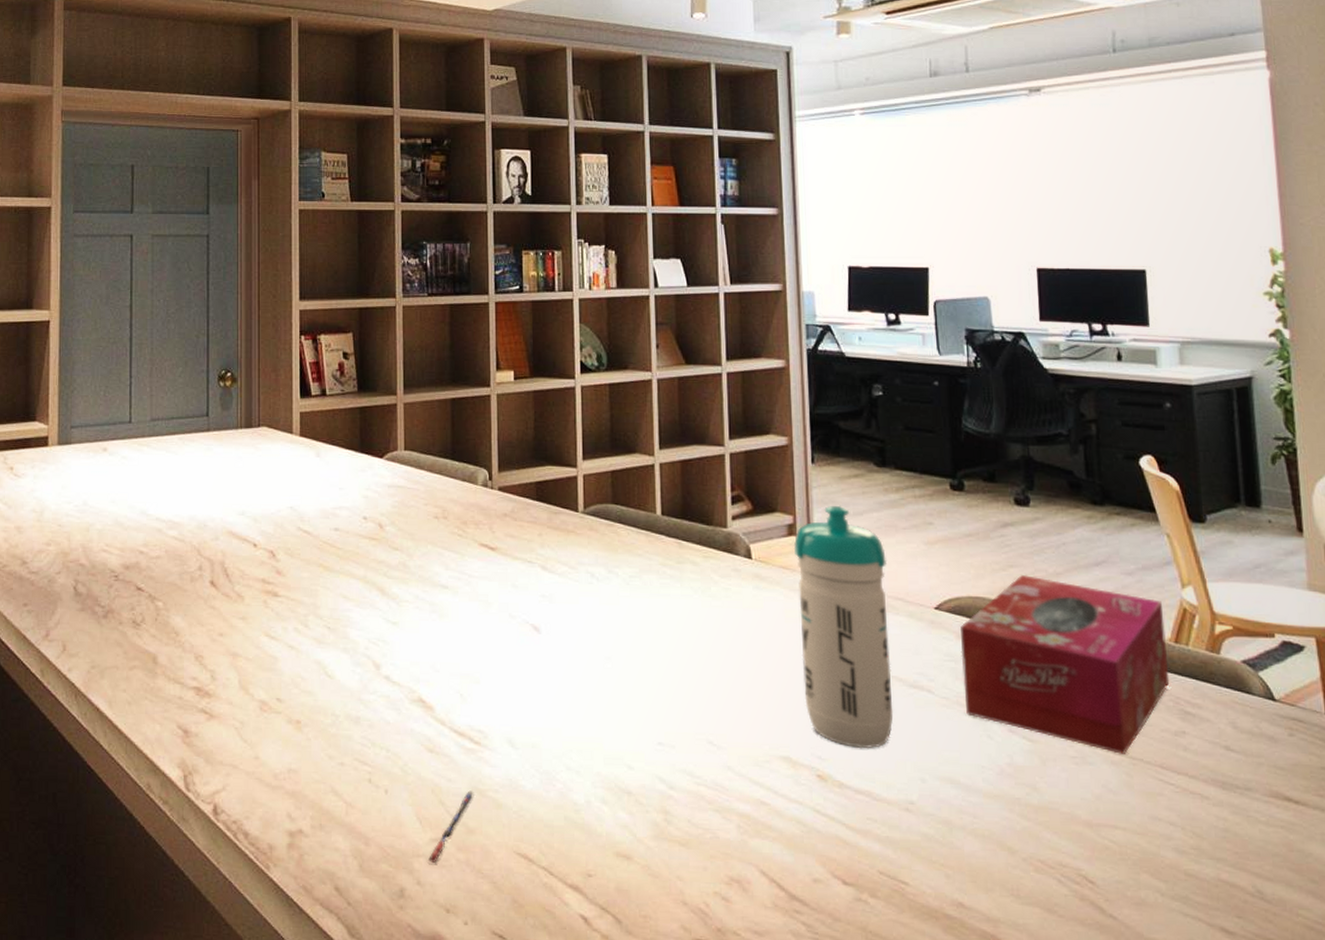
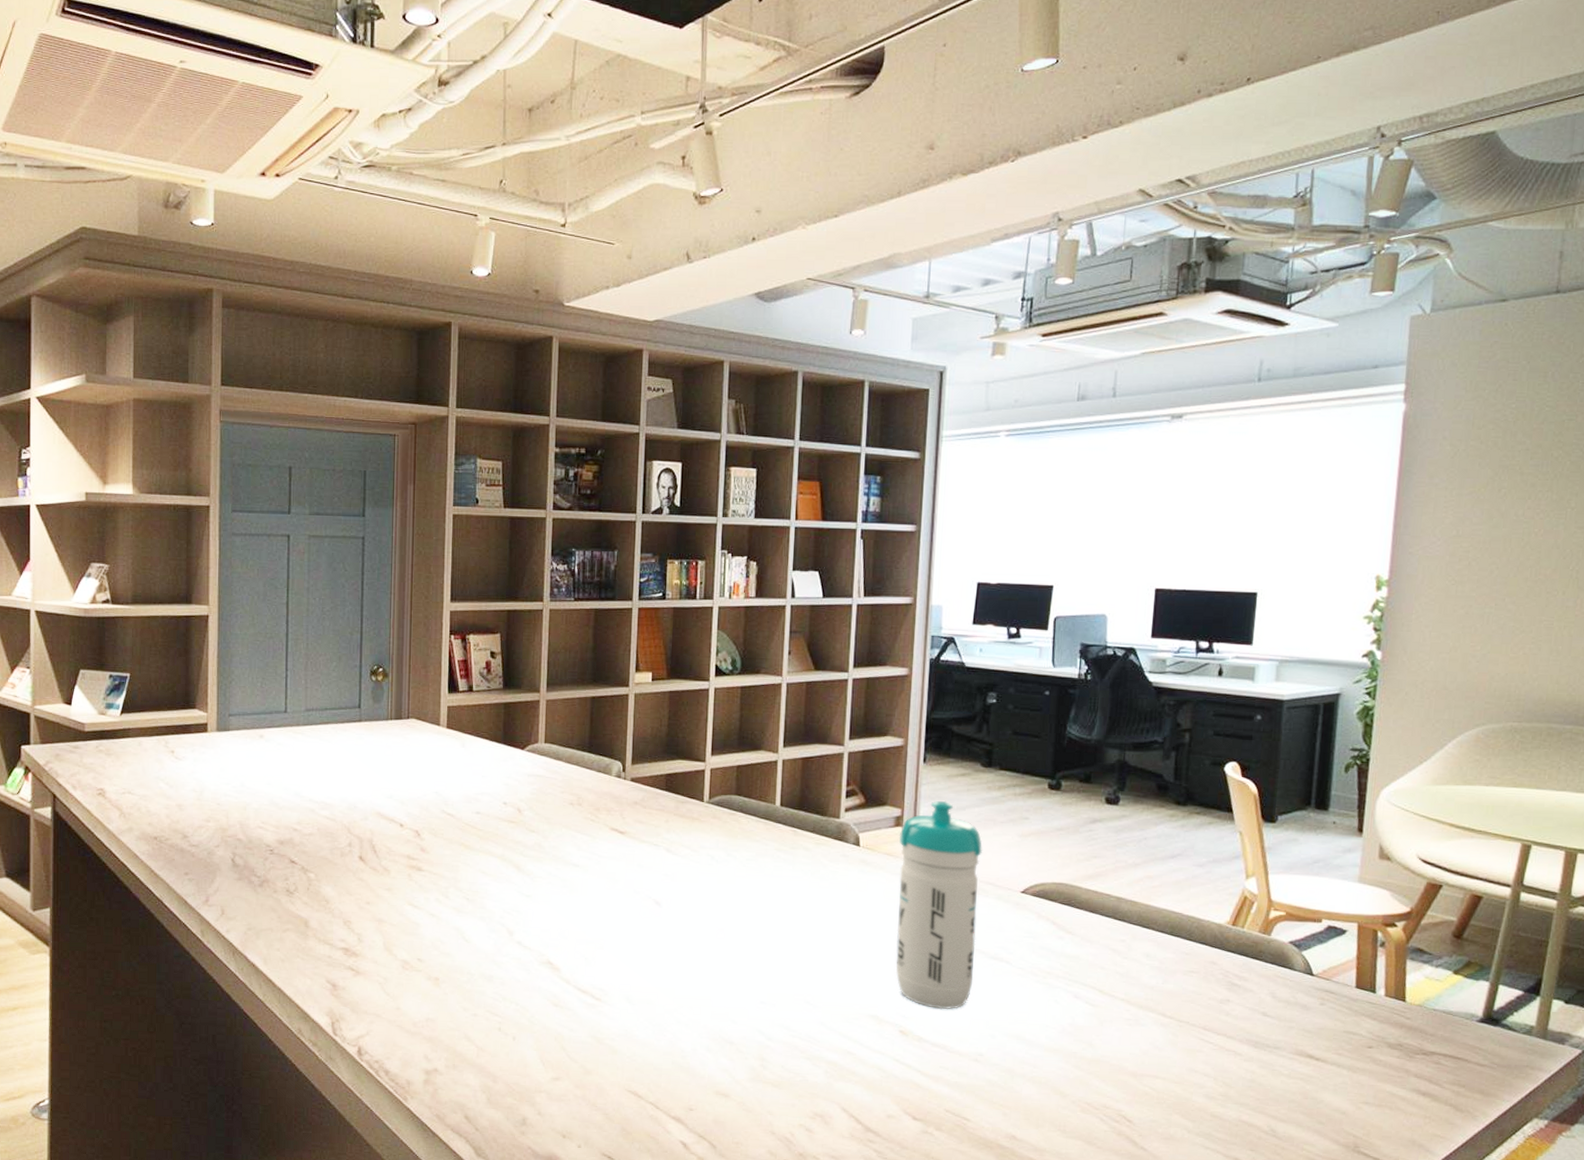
pen: present [429,790,474,864] -> none [549,1038,593,1098]
tissue box: present [961,575,1170,754] -> none [1038,865,1226,1018]

